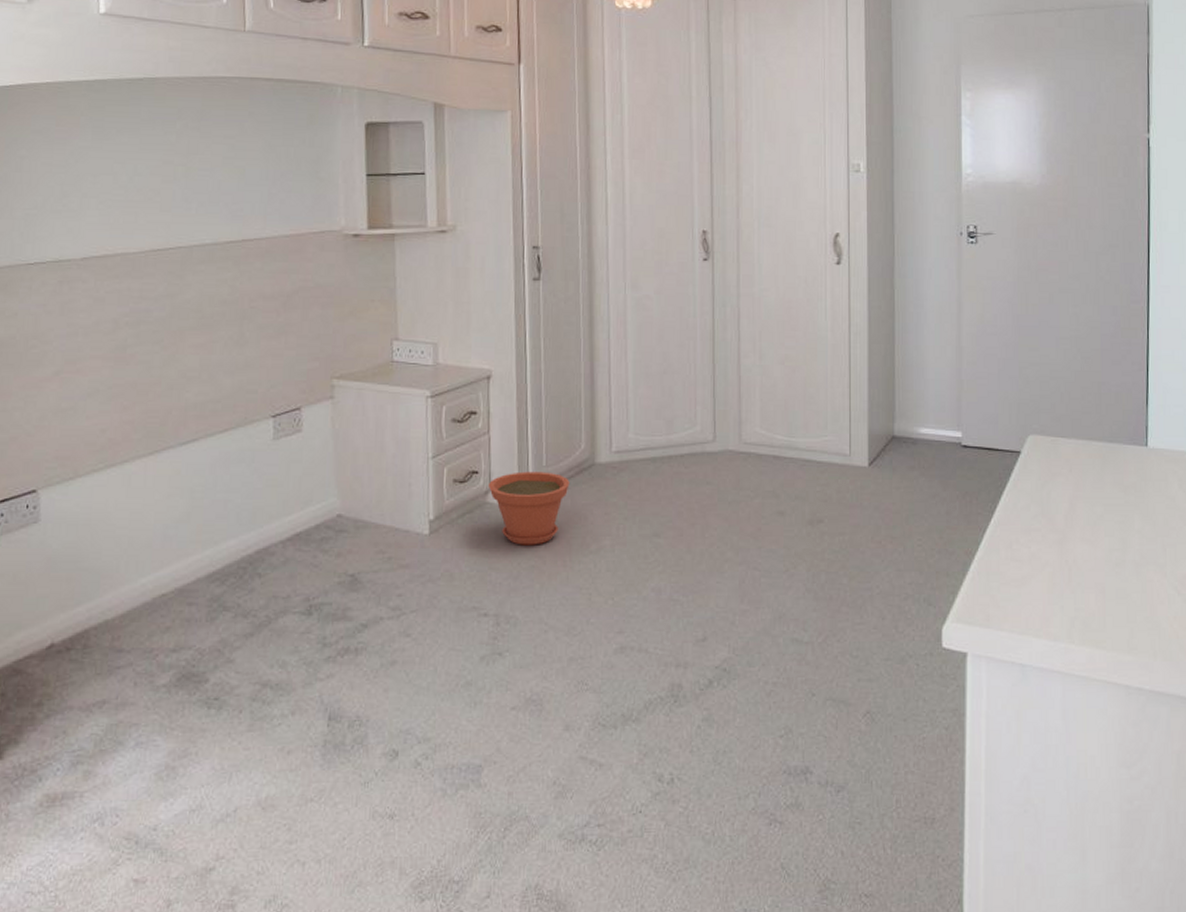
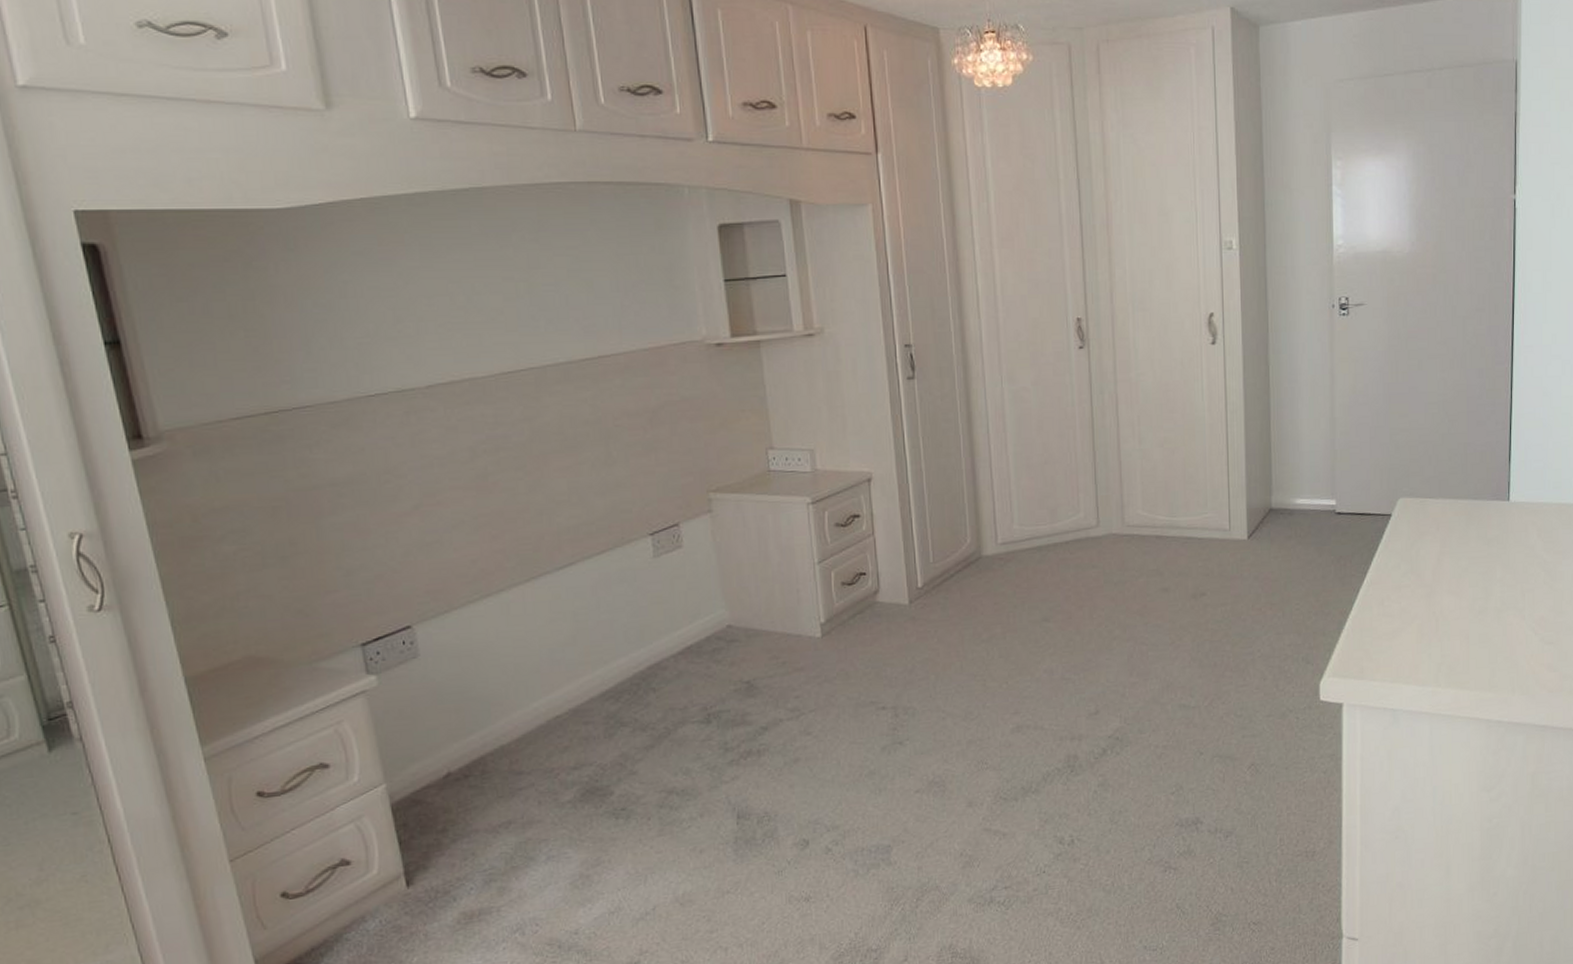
plant pot: present [487,471,570,545] -> none [876,568,958,640]

